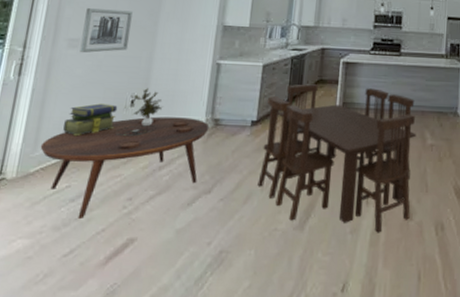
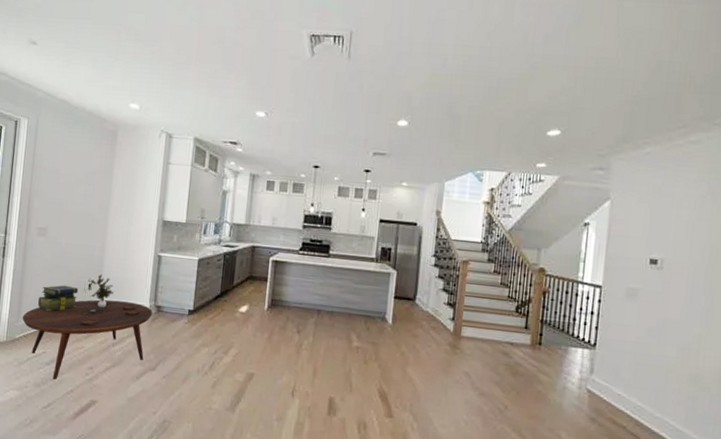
wall art: present [79,8,133,53] -> none [47,201,87,241]
dining set: present [257,84,416,233] -> none [194,279,343,424]

